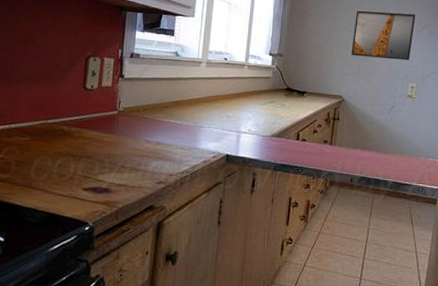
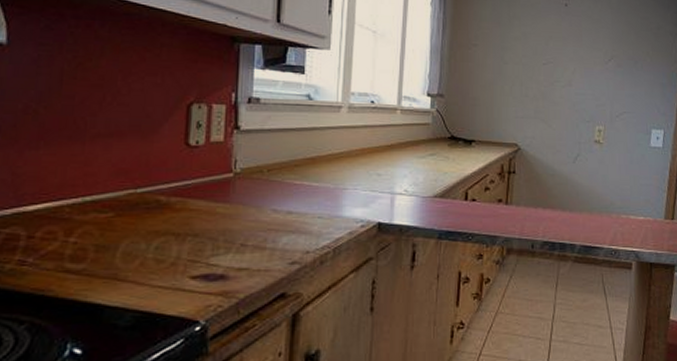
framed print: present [351,10,416,61] -> none [527,39,600,99]

